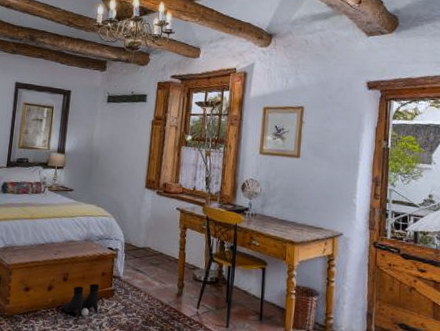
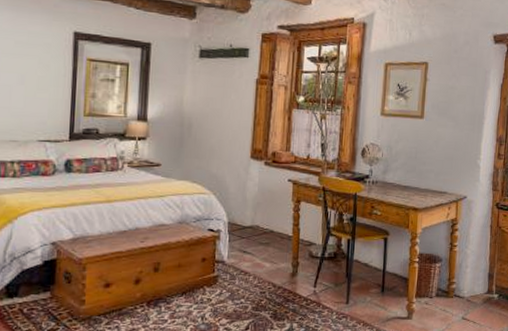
boots: present [63,283,100,316] -> none [155,271,200,309]

